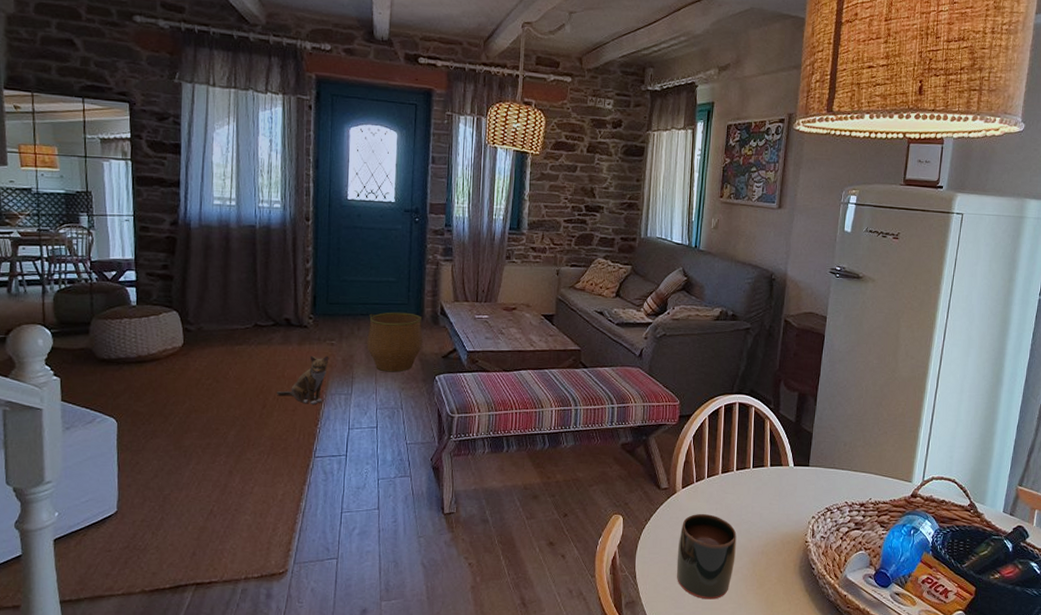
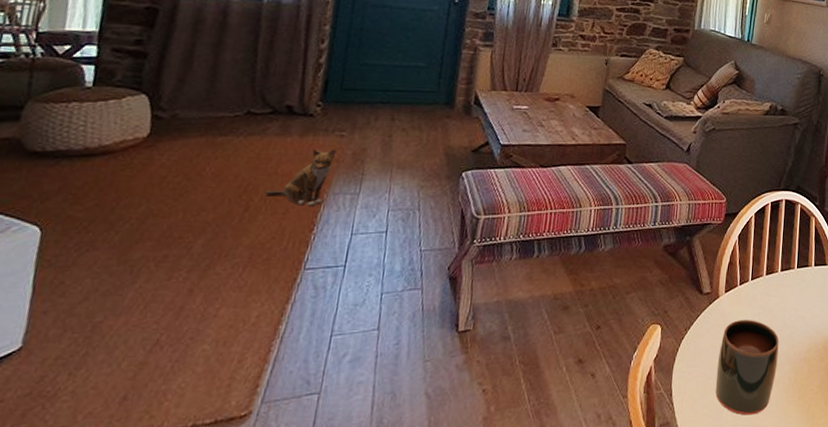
basket: present [367,312,423,372] -> none [384,100,453,168]

